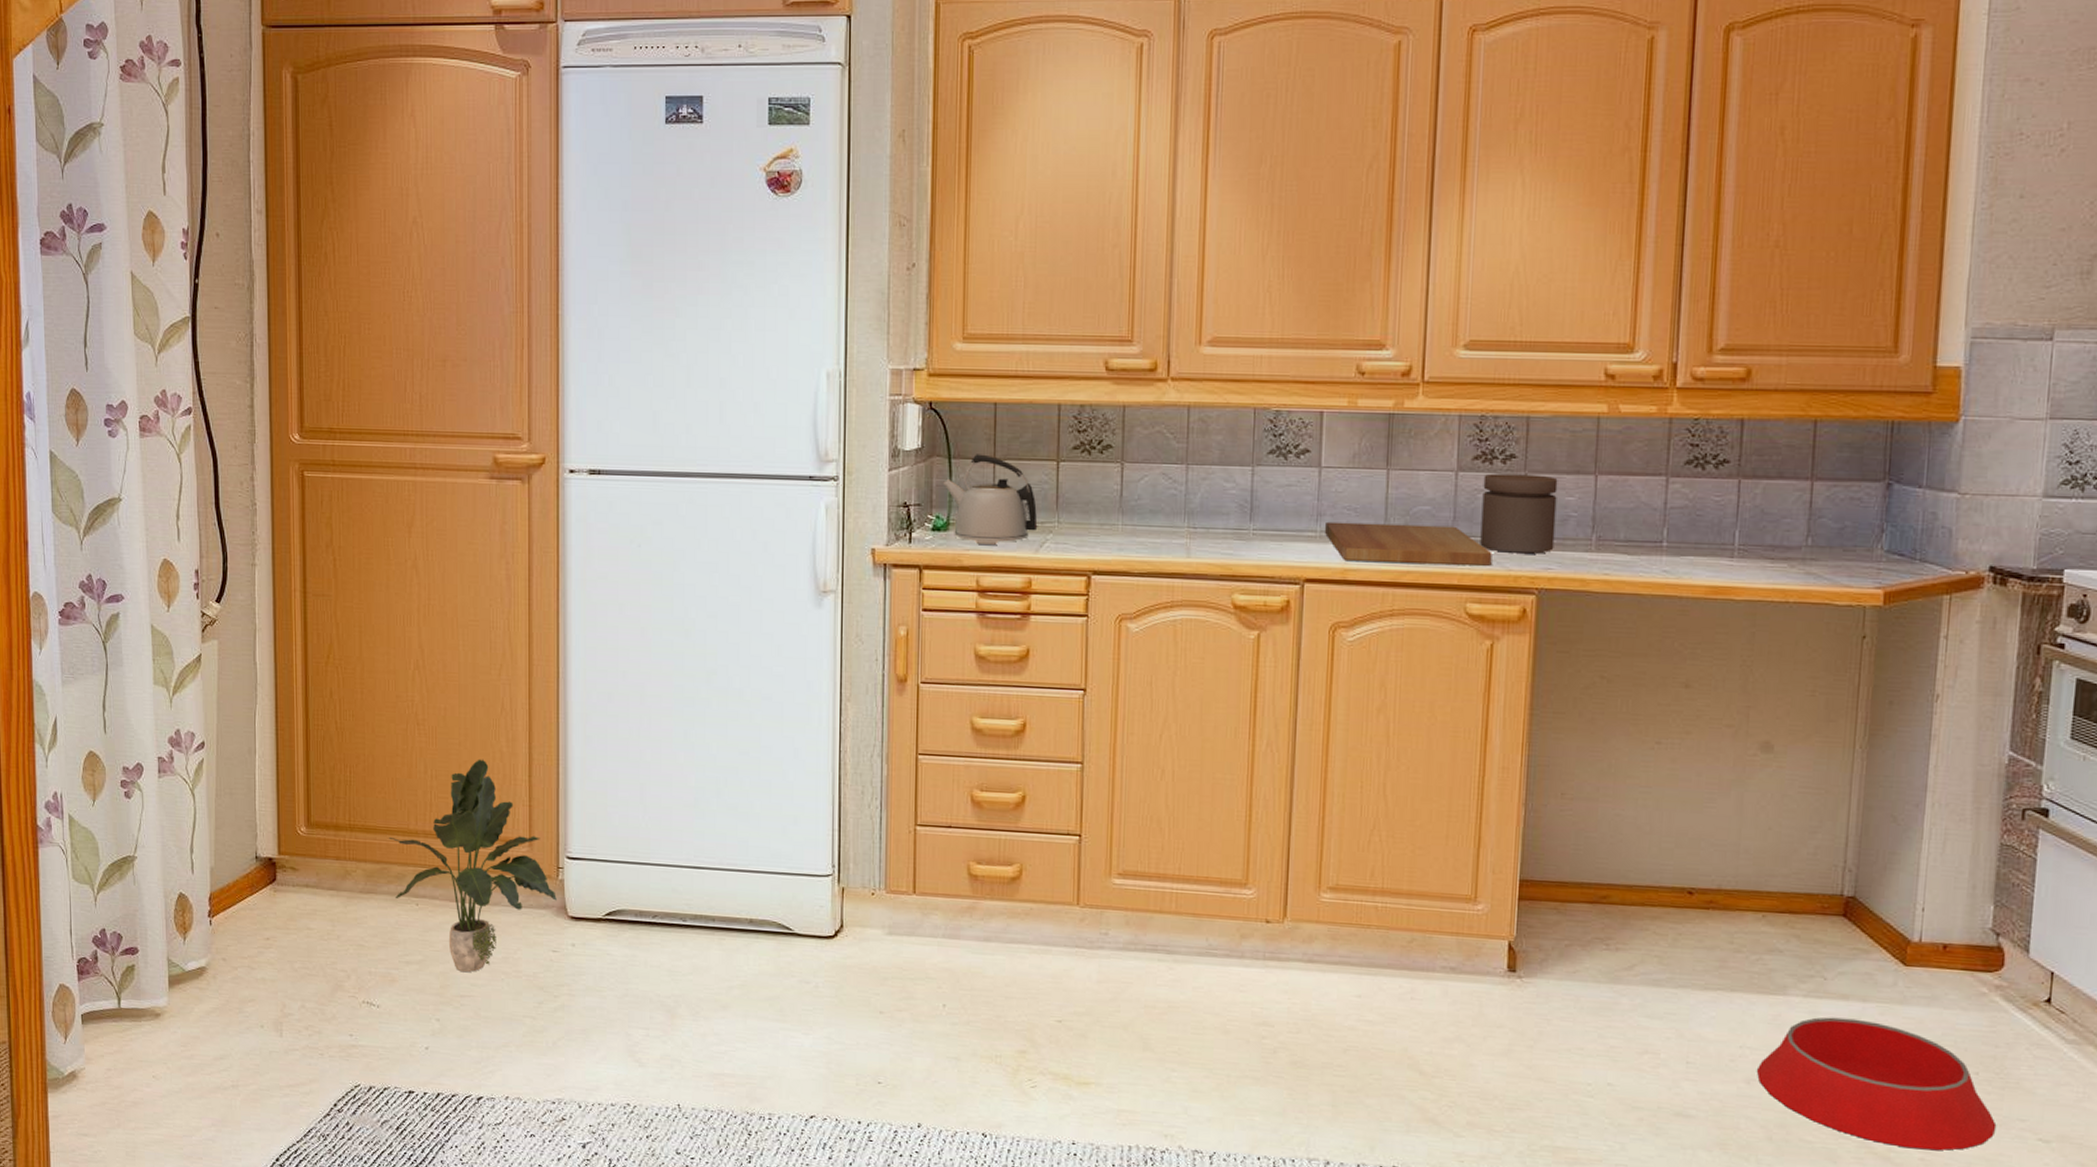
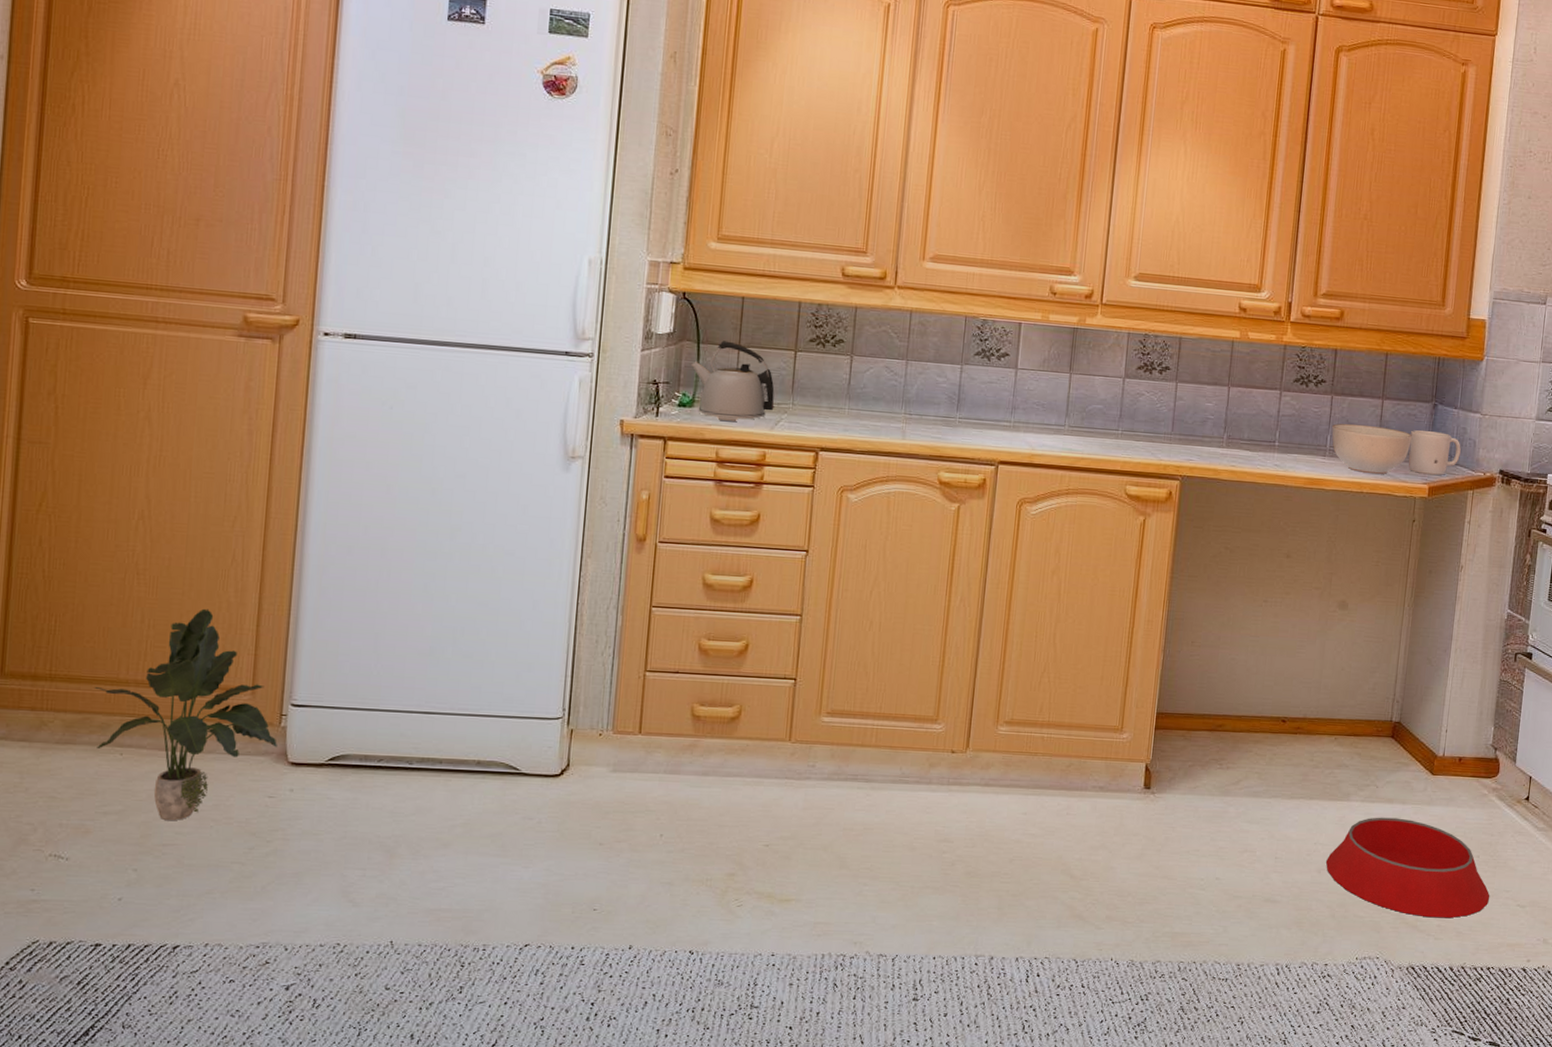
cutting board: present [1325,521,1492,566] -> none [1018,414,1148,456]
jar: present [1480,473,1558,554] -> none [1139,381,1201,448]
bowl: none [1741,514,1858,579] -> present [1331,423,1413,475]
mug: none [1852,518,1930,576] -> present [1408,430,1461,475]

